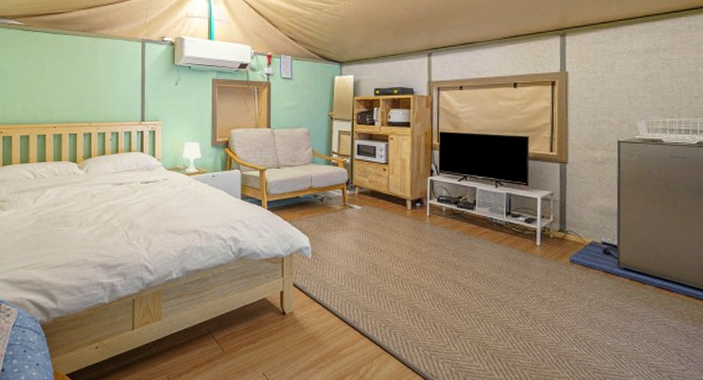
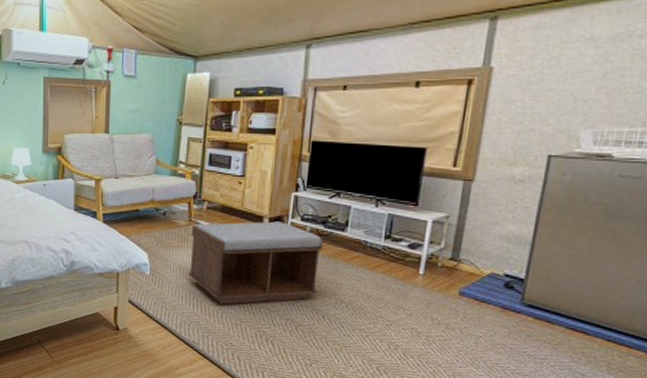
bench: none [345,203,458,283] -> present [188,221,324,305]

